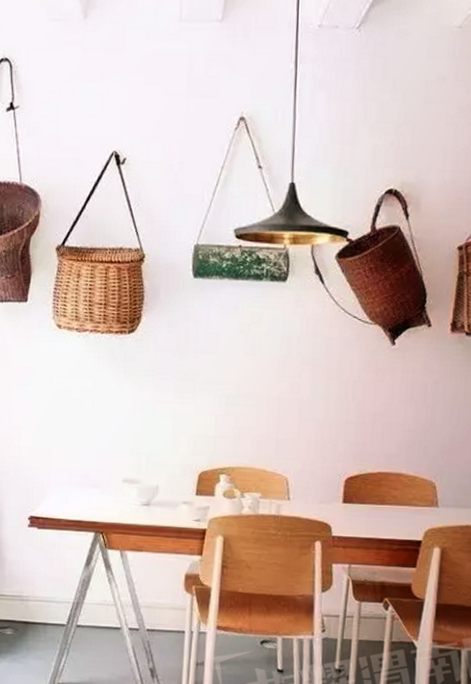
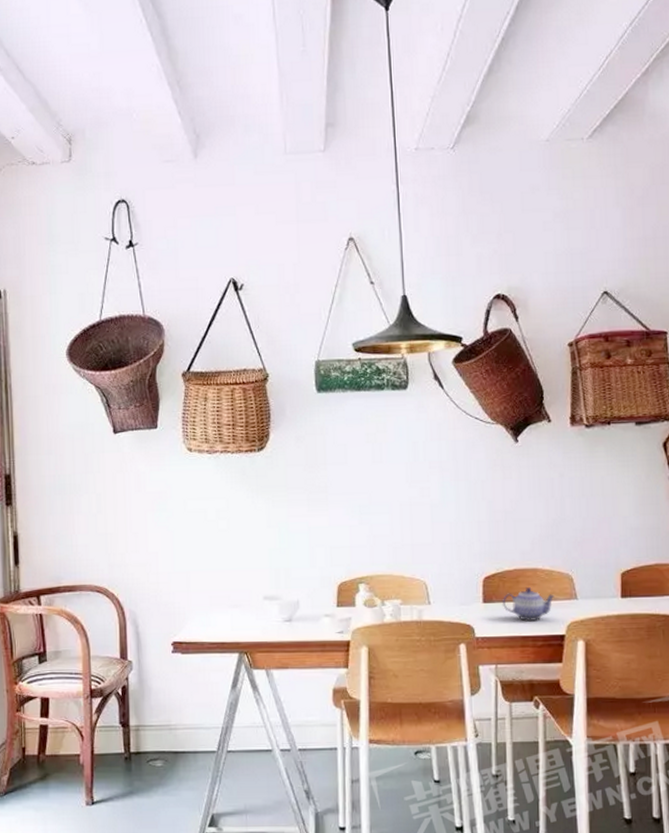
teapot: none [361,491,416,526] -> present [501,587,555,622]

